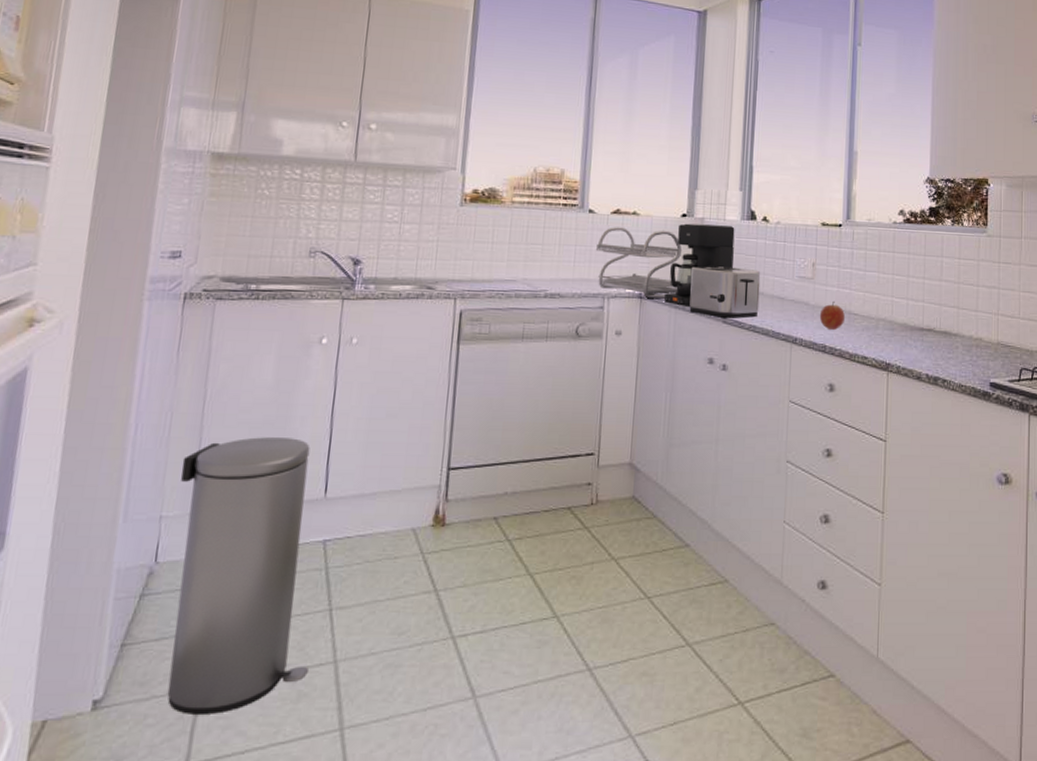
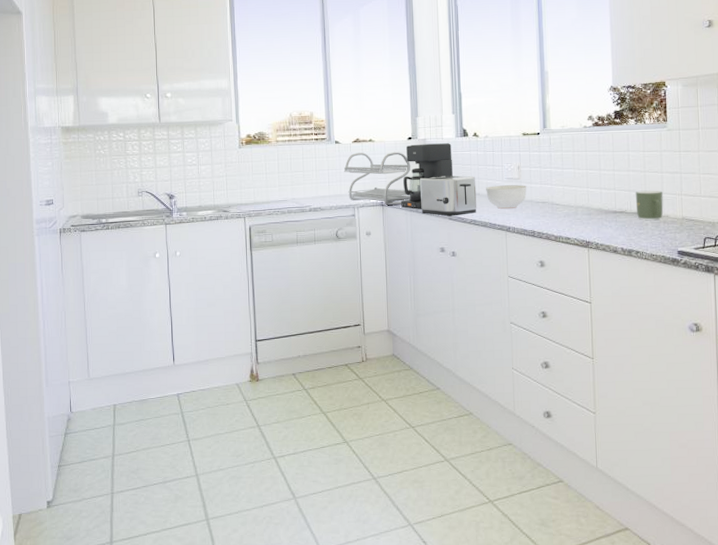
pedal bin: present [167,437,311,714] -> none [77,325,180,510]
bowl: none [771,284,822,316] -> present [486,185,527,210]
fruit: present [819,300,846,331] -> none [527,195,549,219]
mug: none [946,305,978,342] -> present [635,190,664,220]

